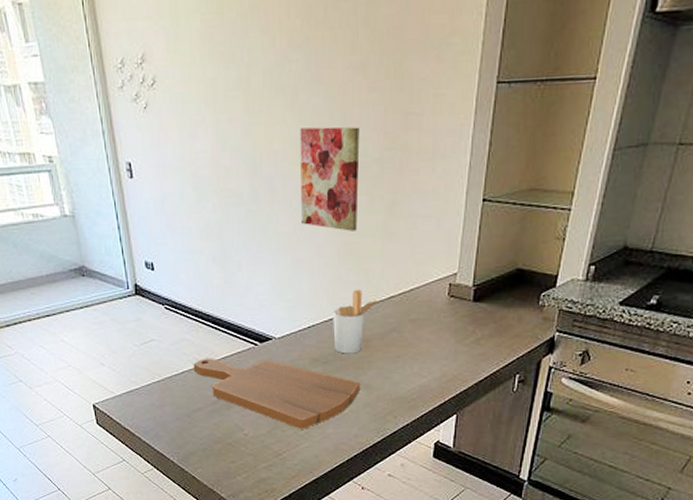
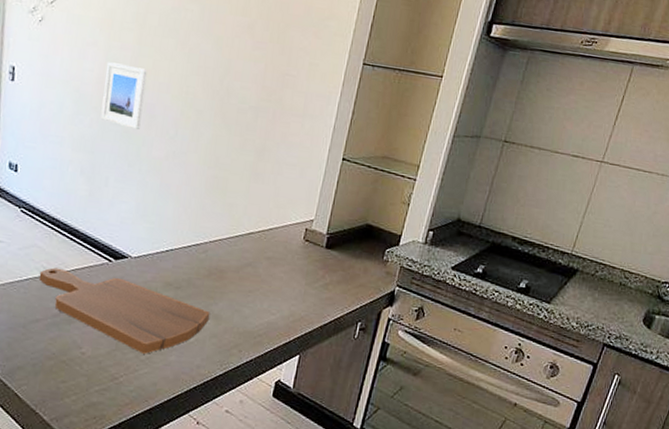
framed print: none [218,138,262,207] -> present [101,62,147,131]
wall art: present [300,127,360,231] -> none [174,68,241,167]
utensil holder: present [333,289,382,354] -> none [189,221,241,283]

